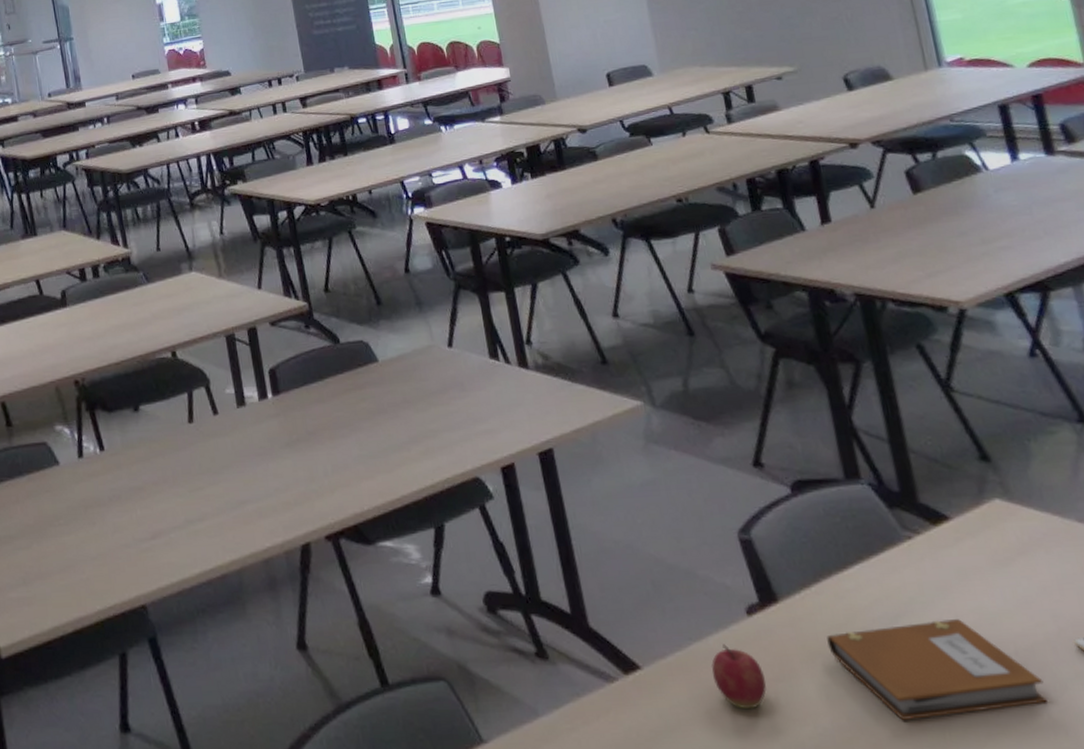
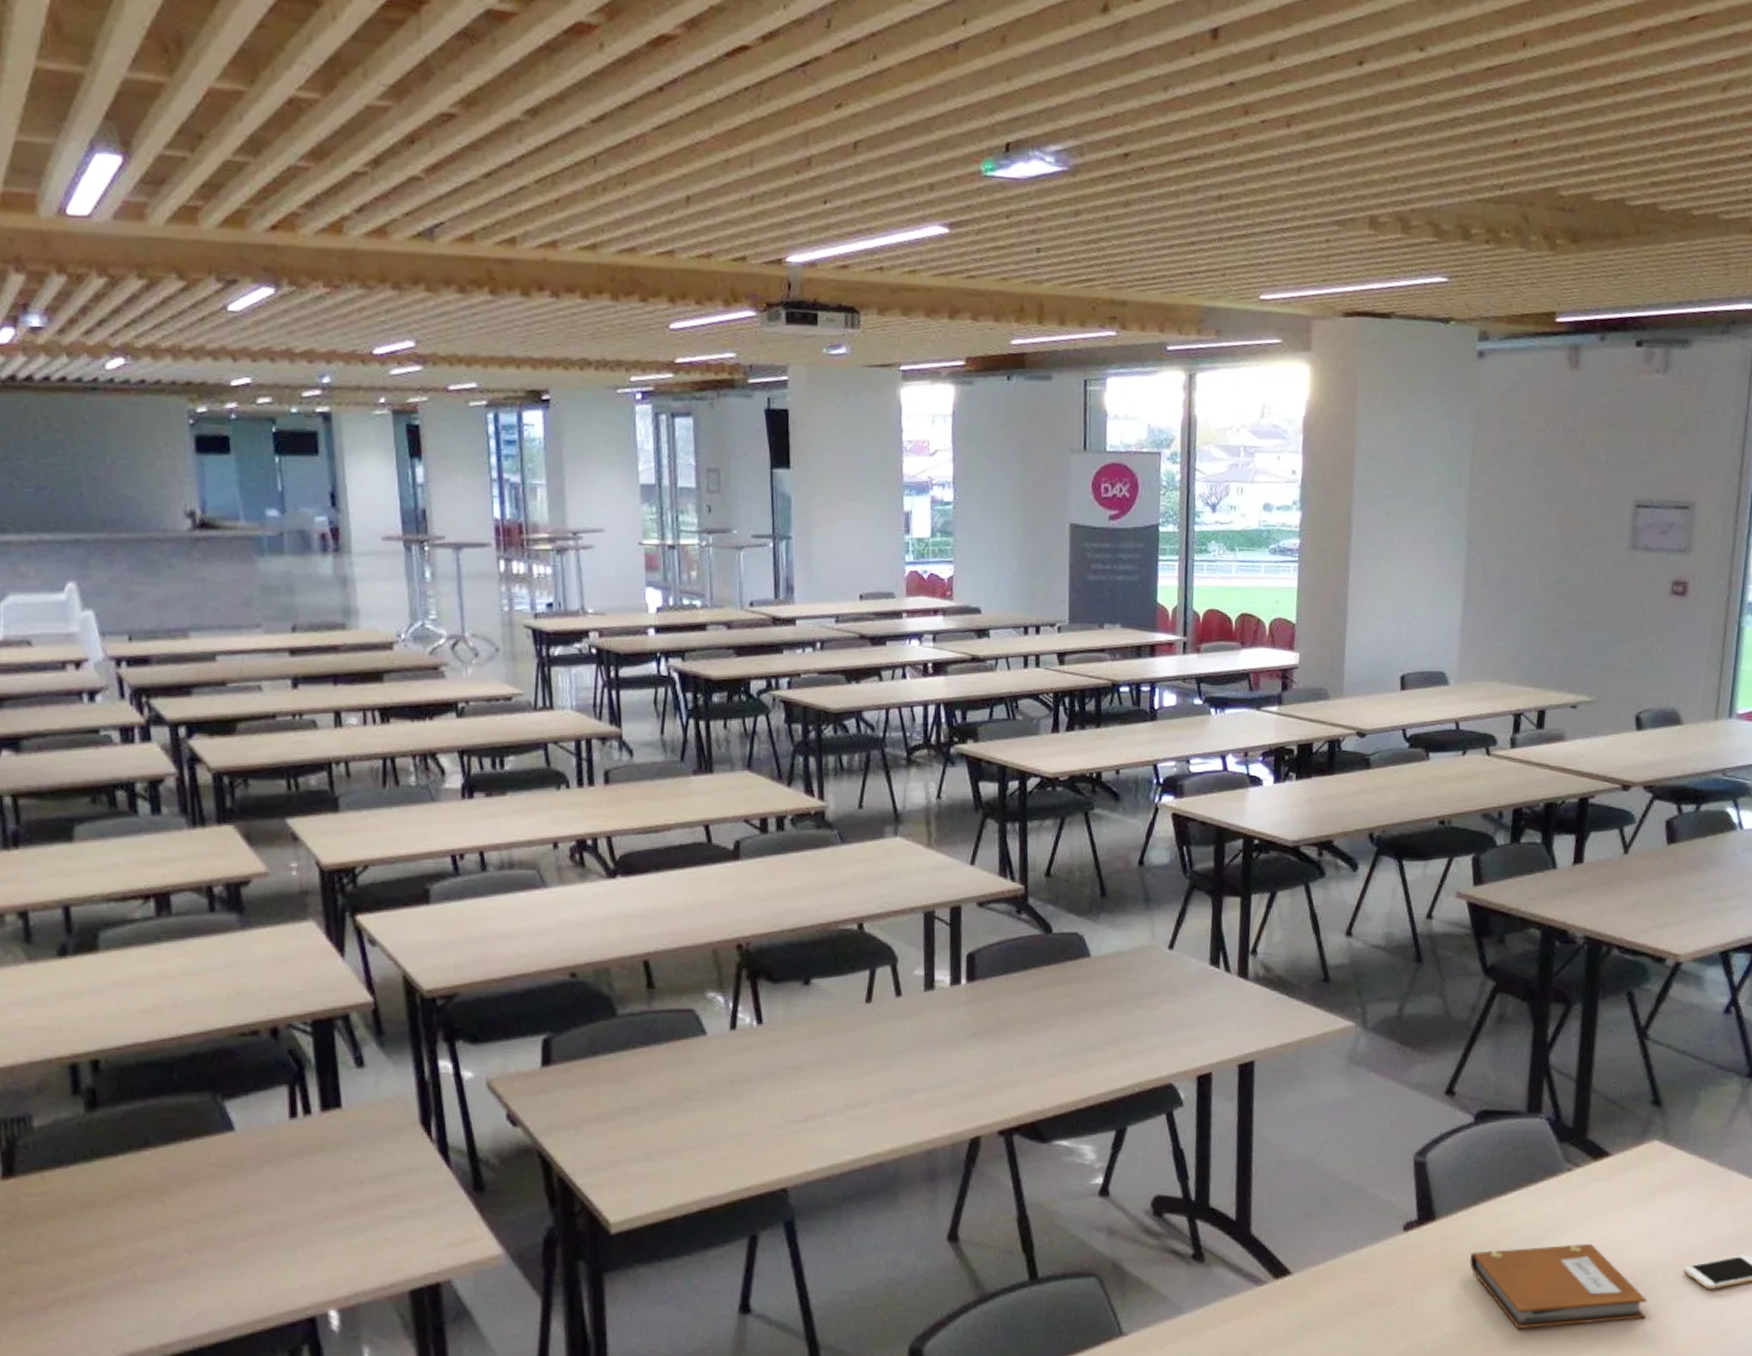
apple: present [710,644,767,710] -> none [1357,1256,1406,1315]

